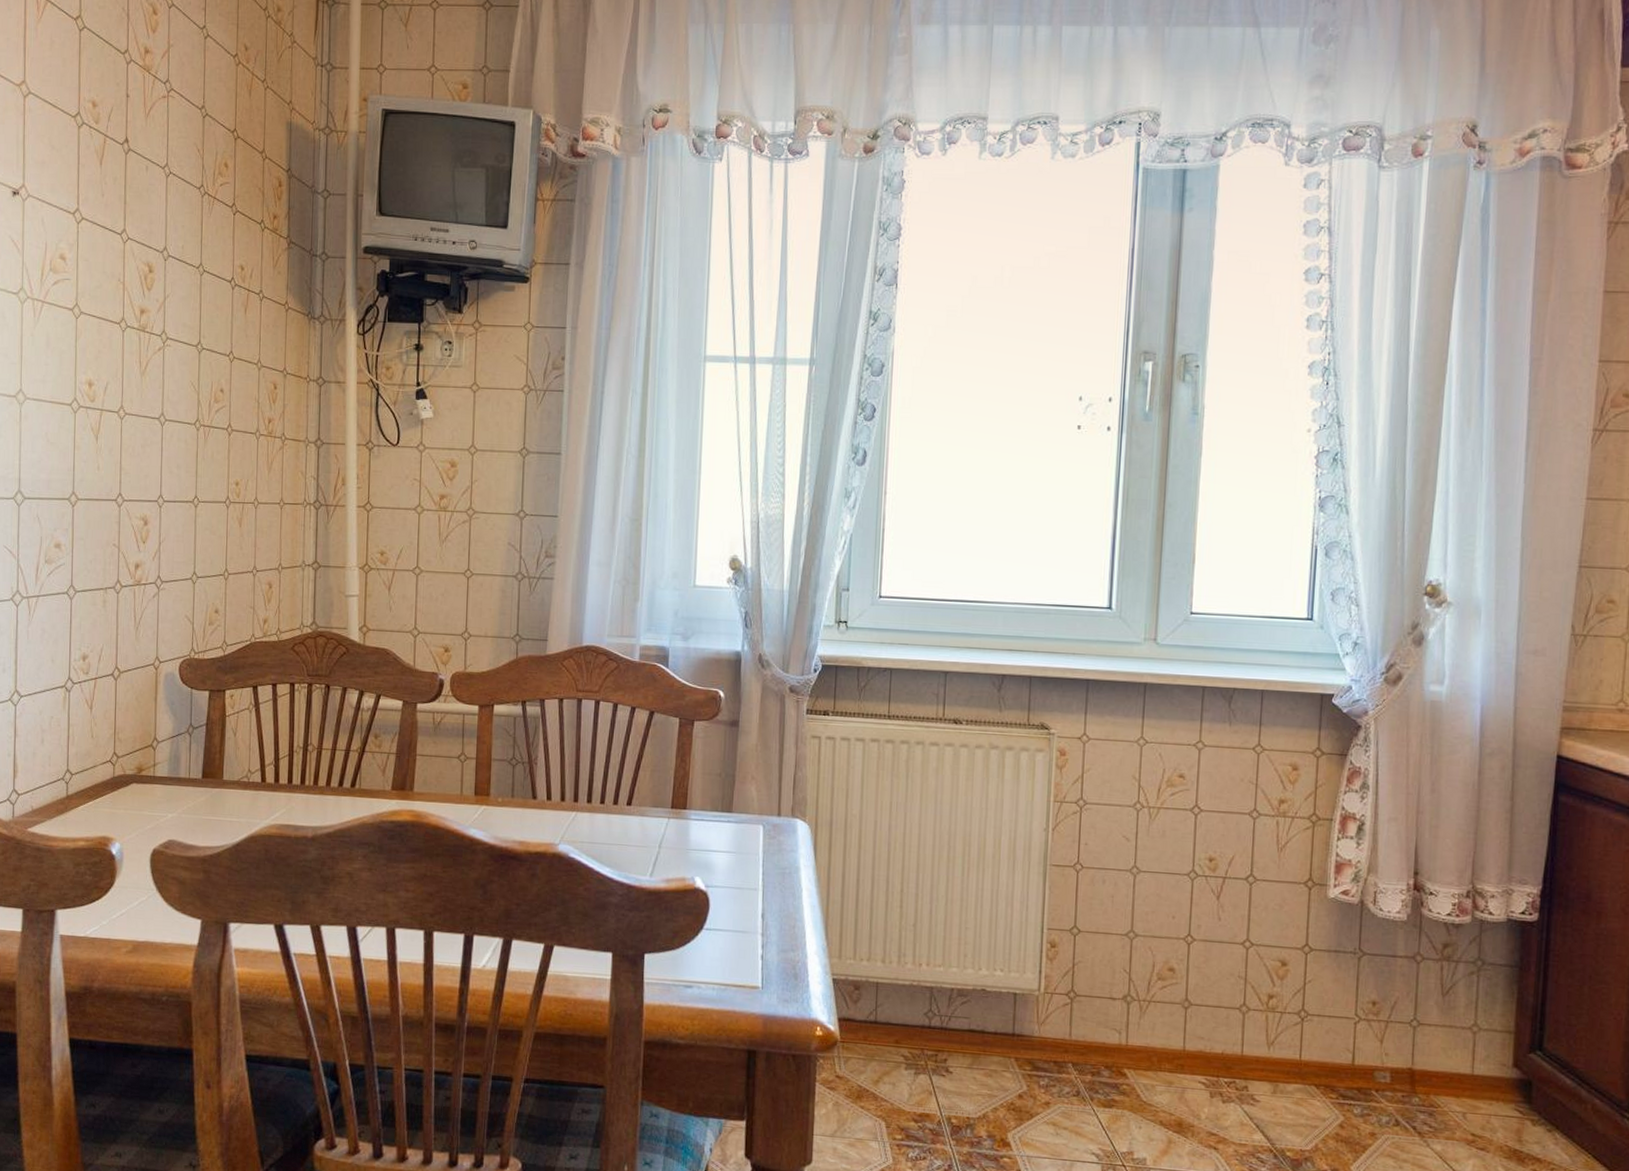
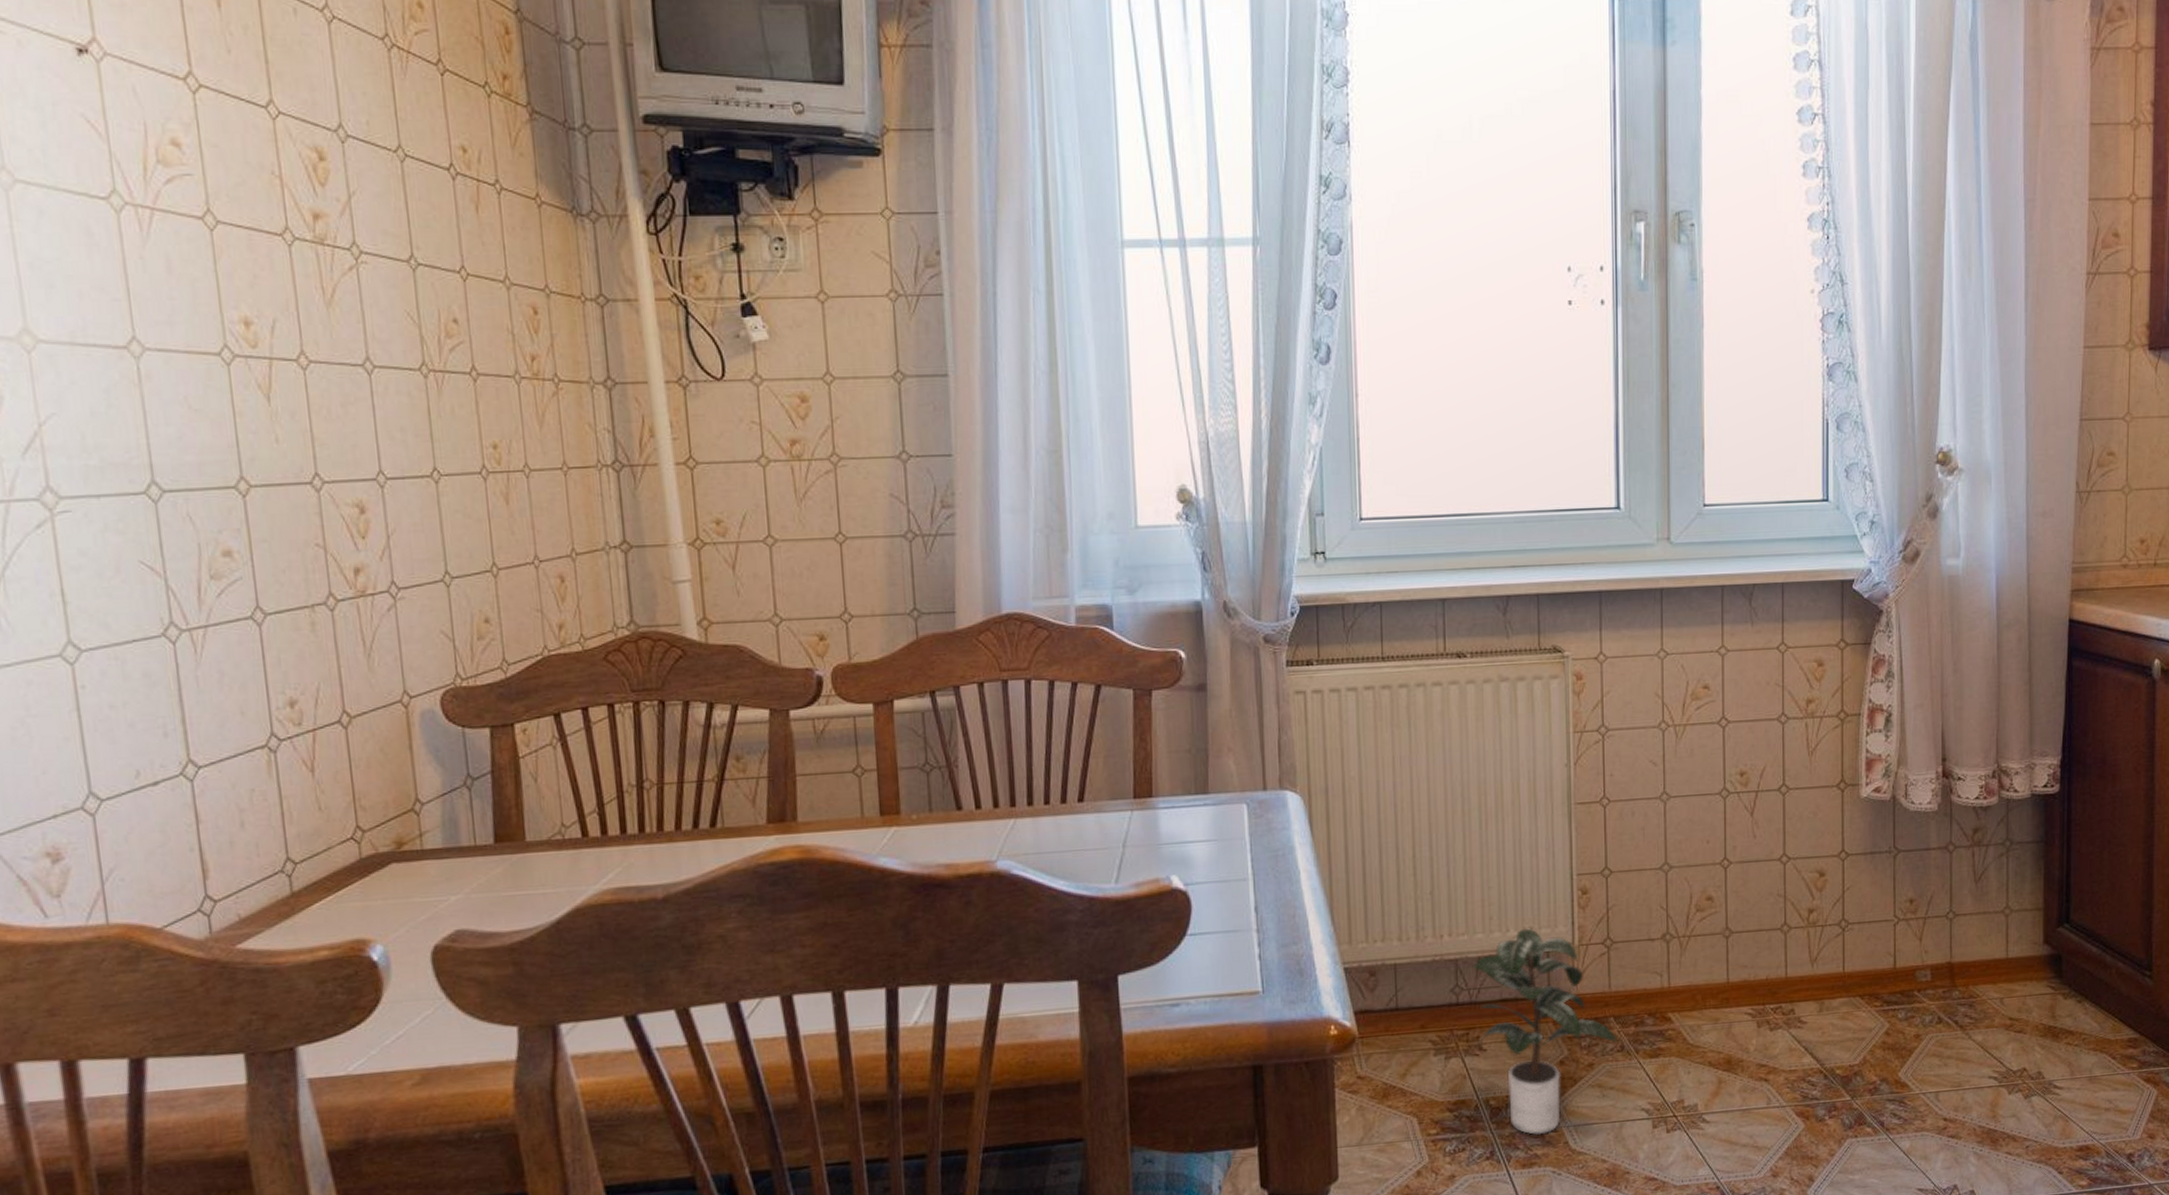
potted plant: none [944,969,1075,1159] -> present [1472,928,1619,1135]

